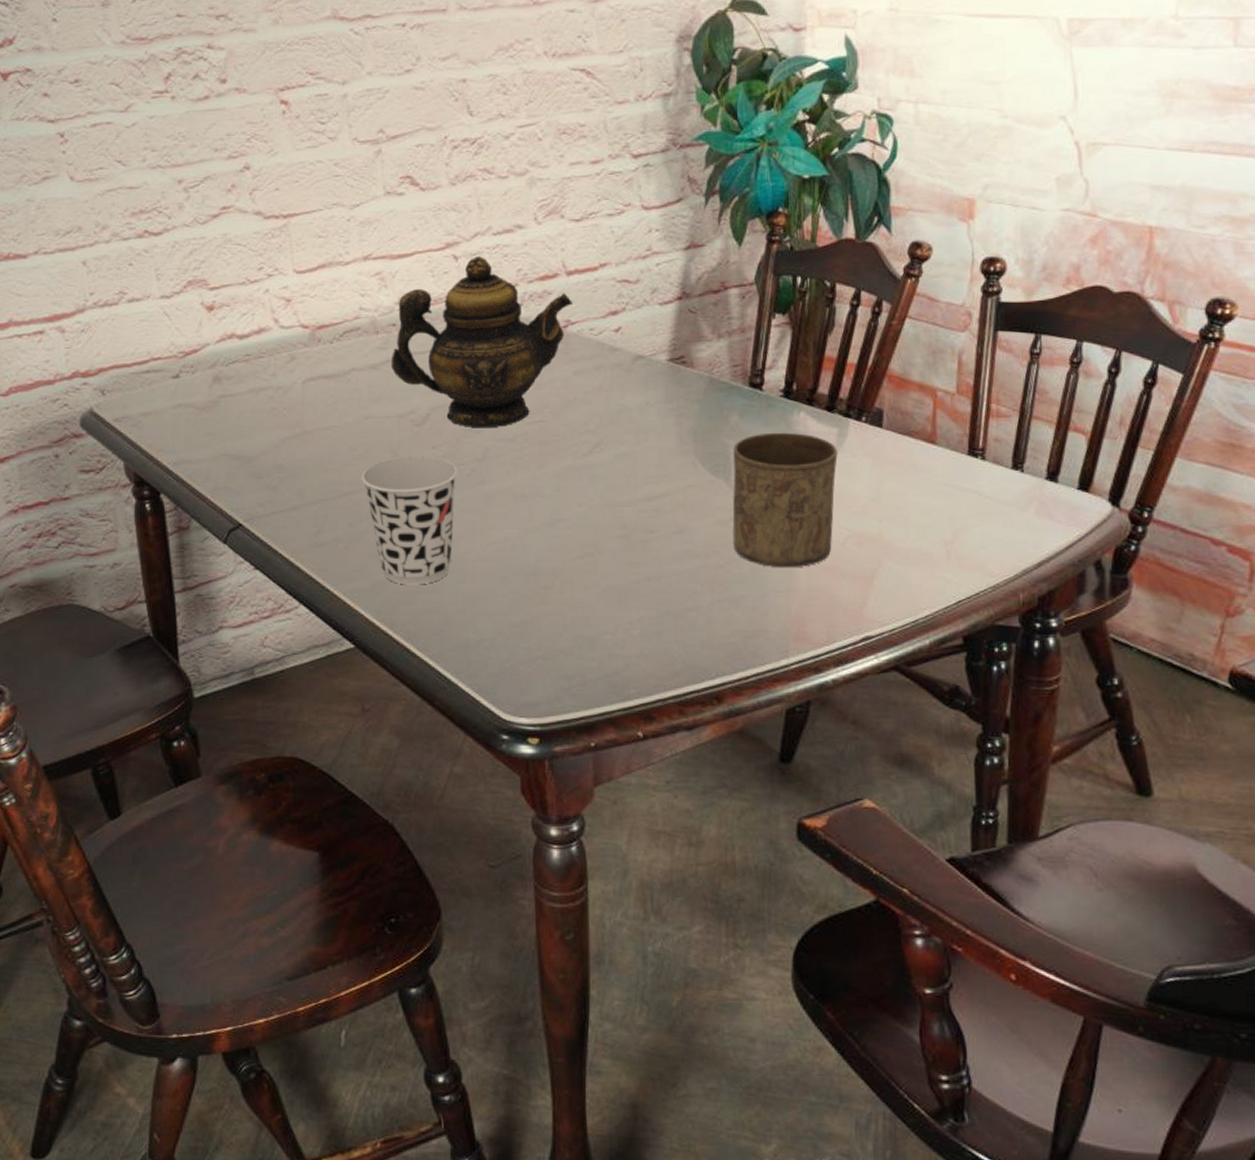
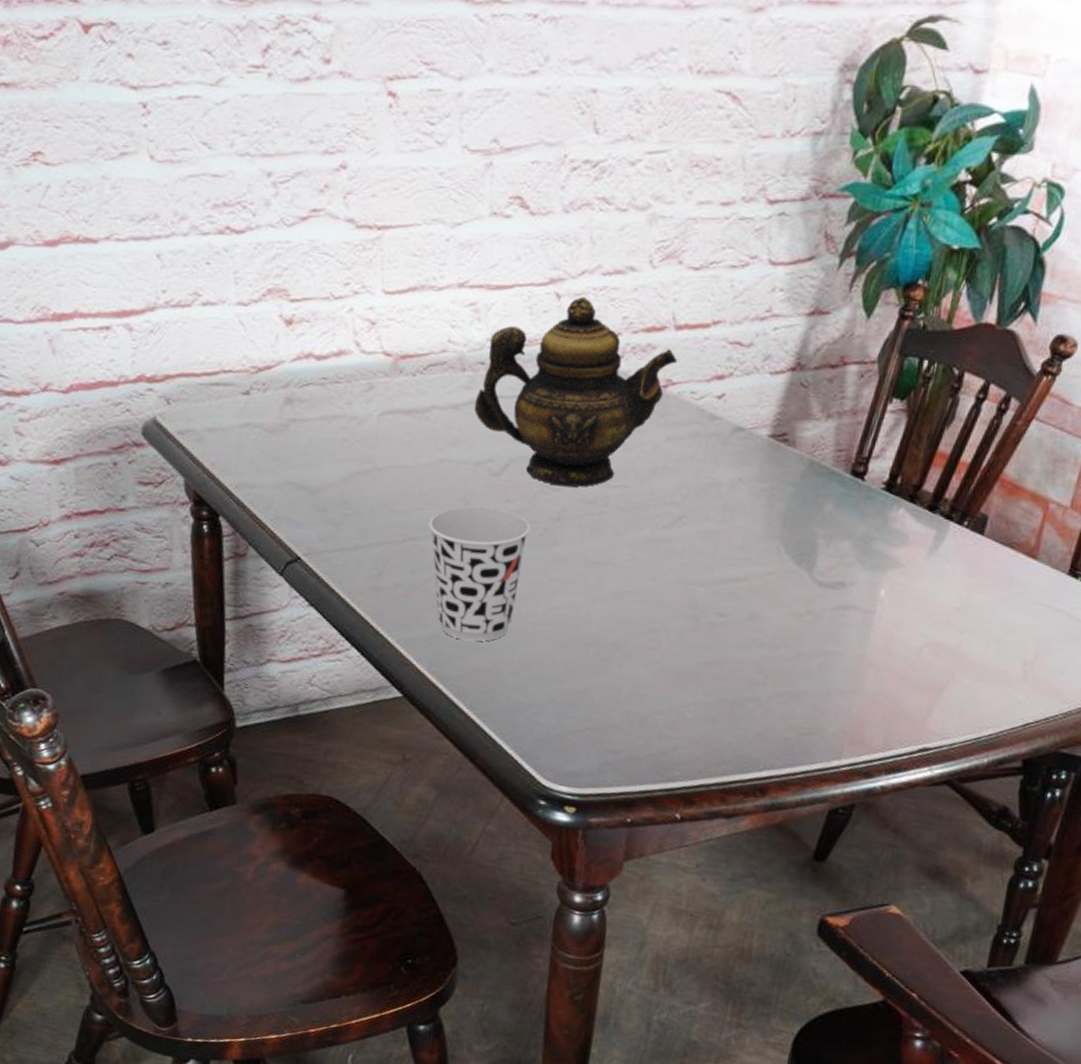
cup: present [732,432,838,568] -> none [804,526,932,670]

